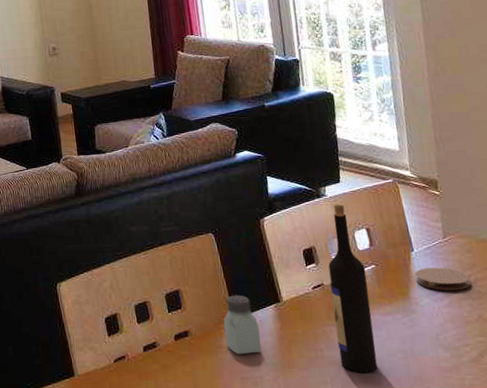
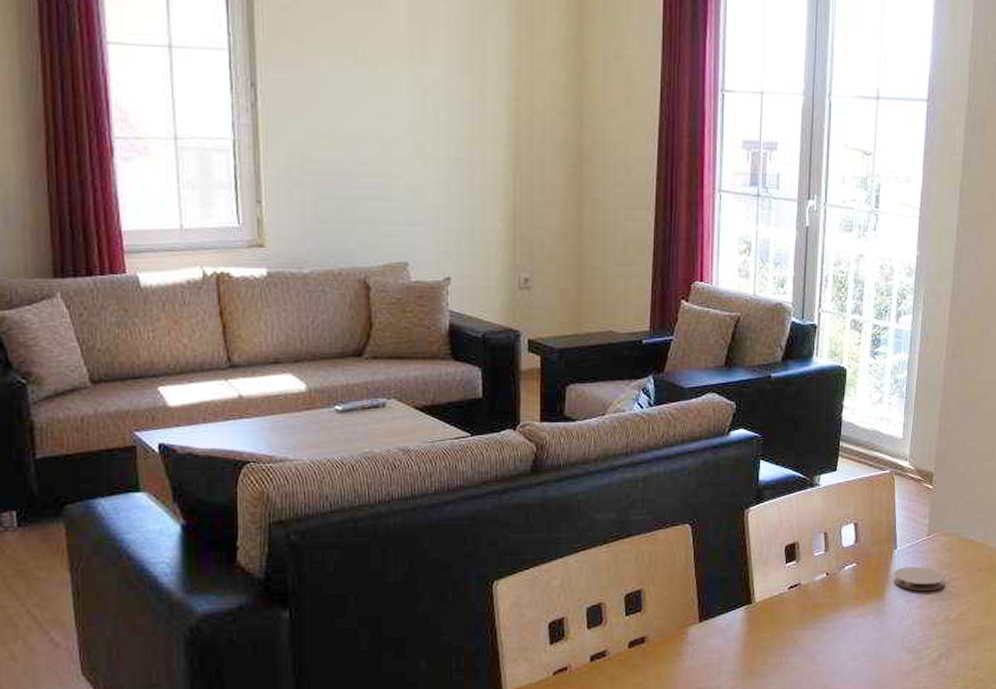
saltshaker: present [224,295,262,355] -> none [686,595,725,663]
wine bottle: present [328,204,378,372] -> none [804,495,846,678]

